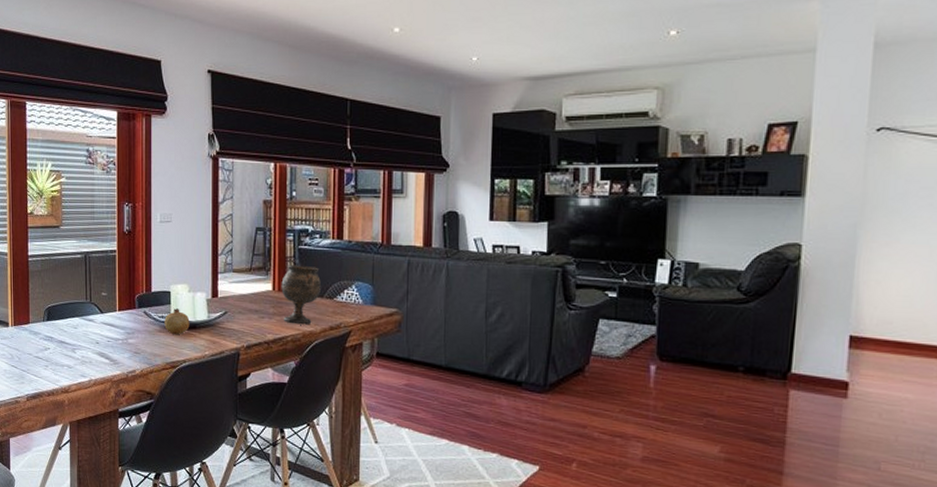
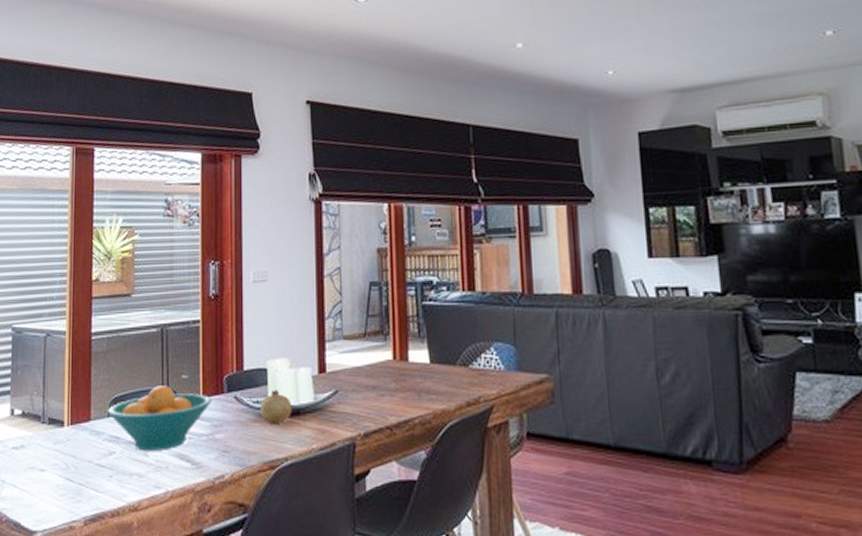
fruit bowl: none [43,300,126,350] -> present [108,385,212,452]
goblet: present [281,264,322,325] -> none [403,325,454,402]

